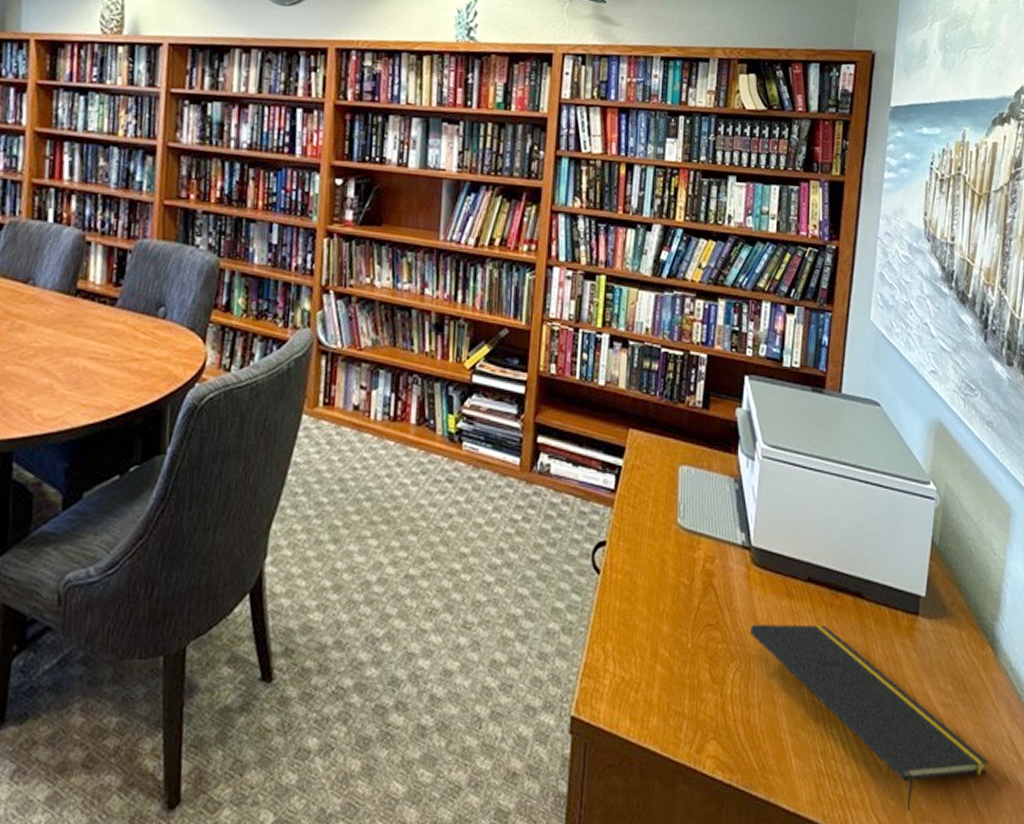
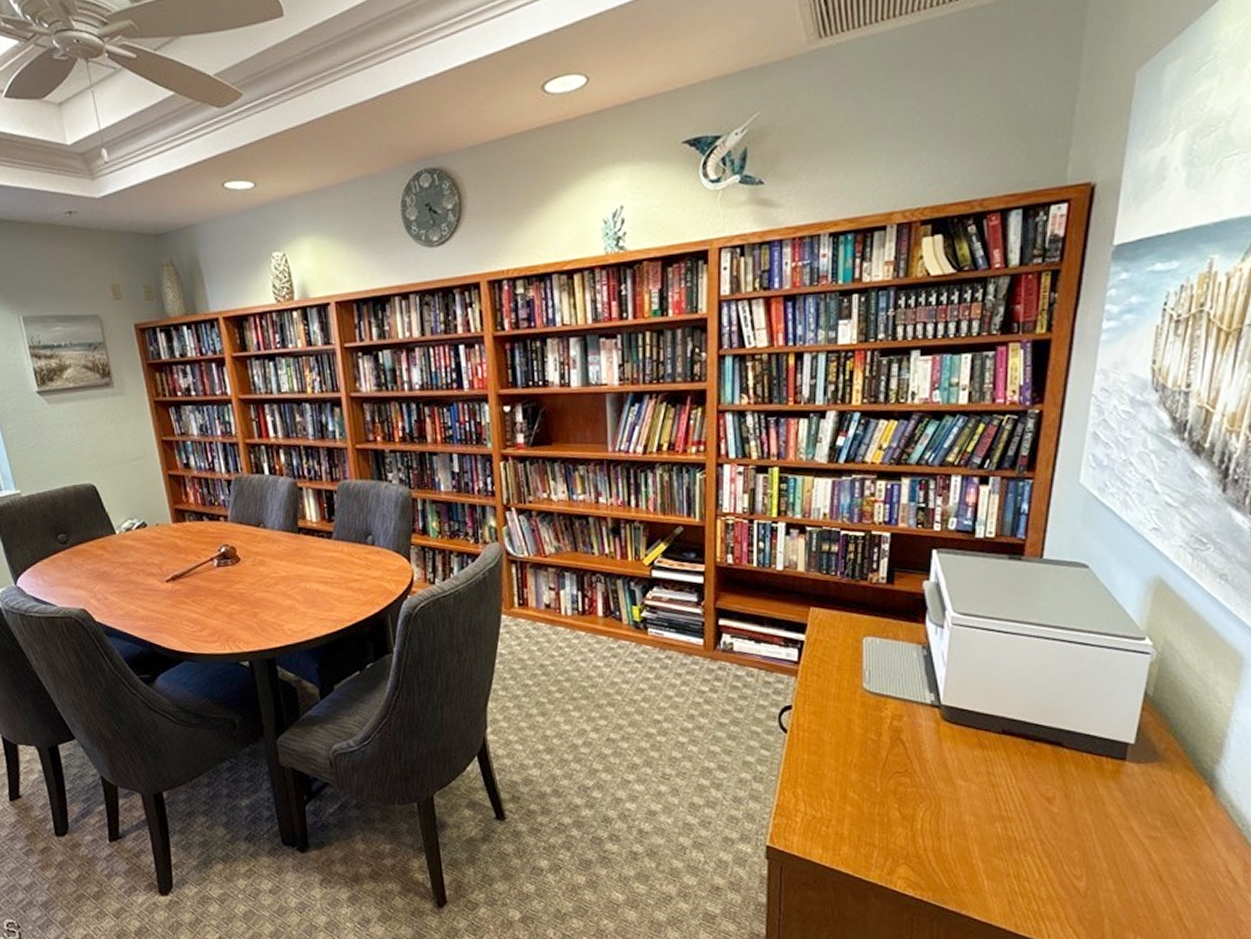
notepad: present [749,624,989,812] -> none [939,770,1200,925]

